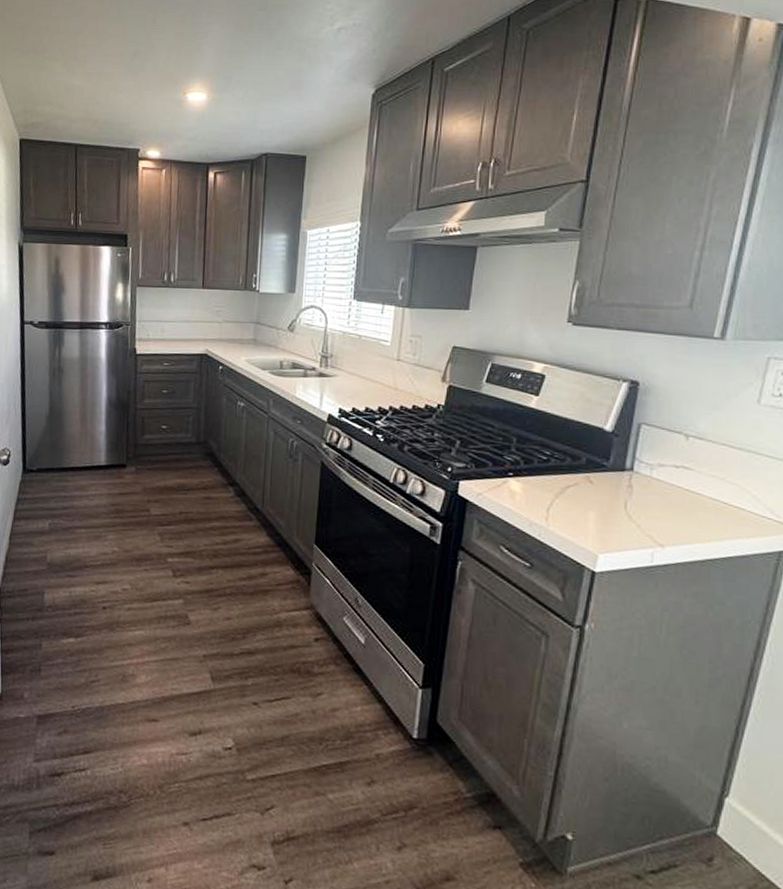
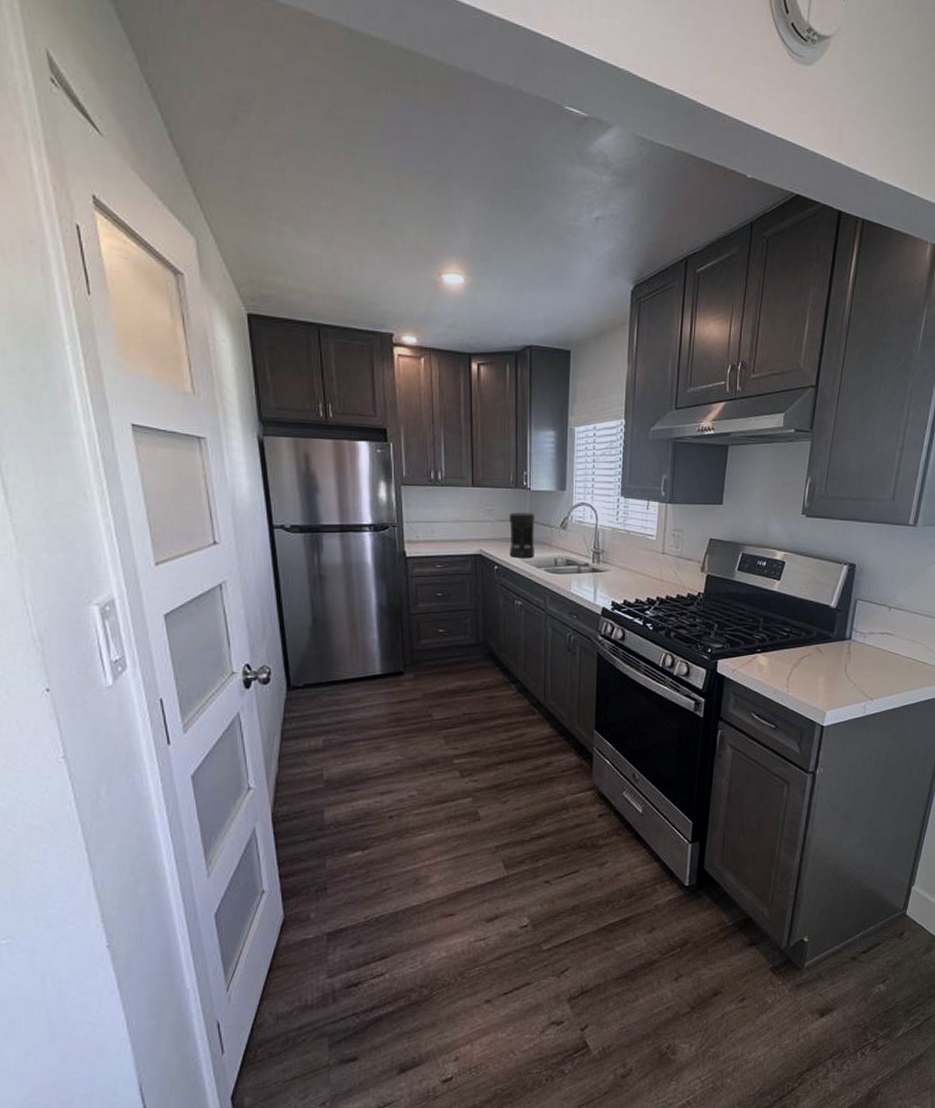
coffee maker: none [235,314,262,360] -> present [509,512,534,559]

